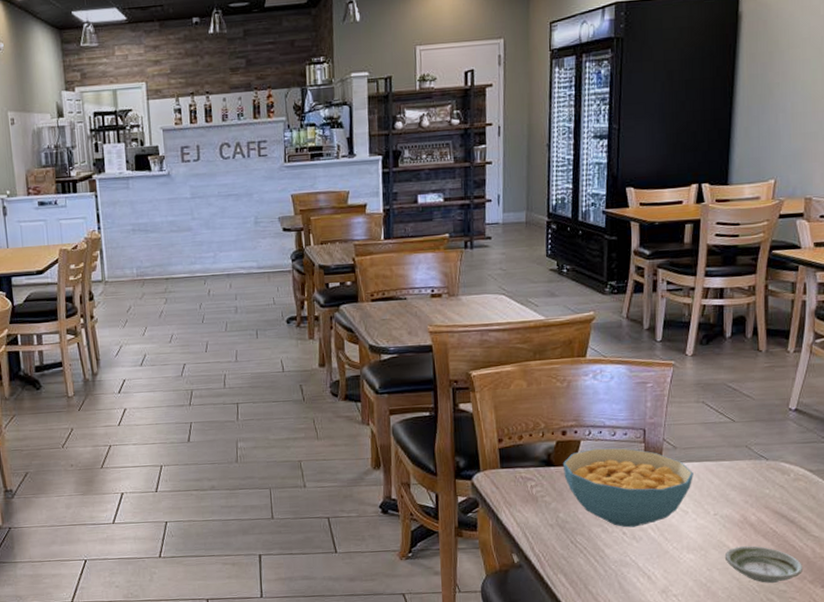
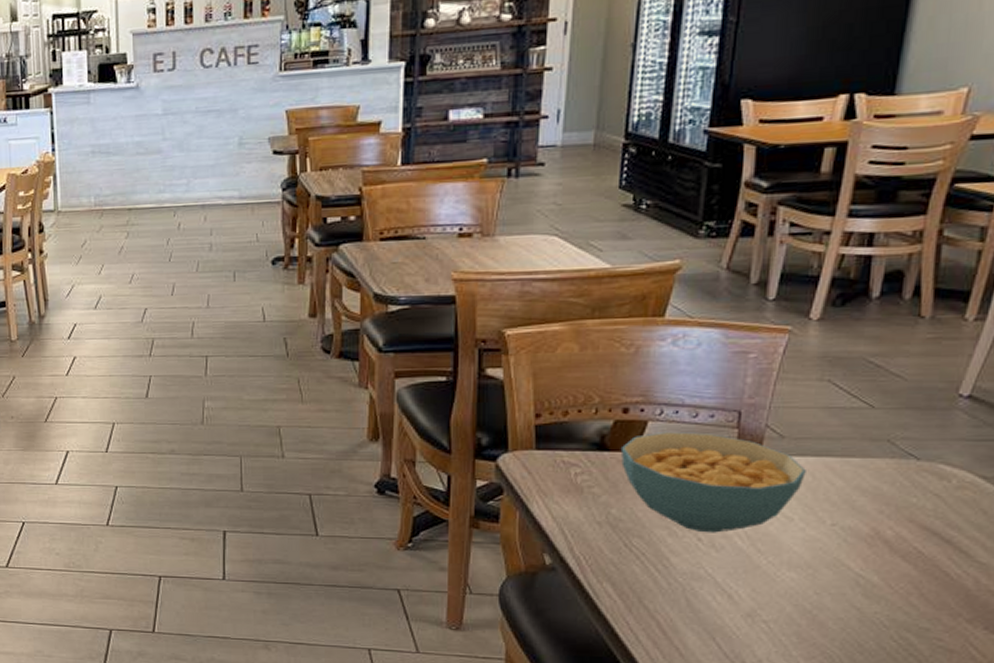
saucer: present [724,545,802,583] -> none [841,568,958,617]

